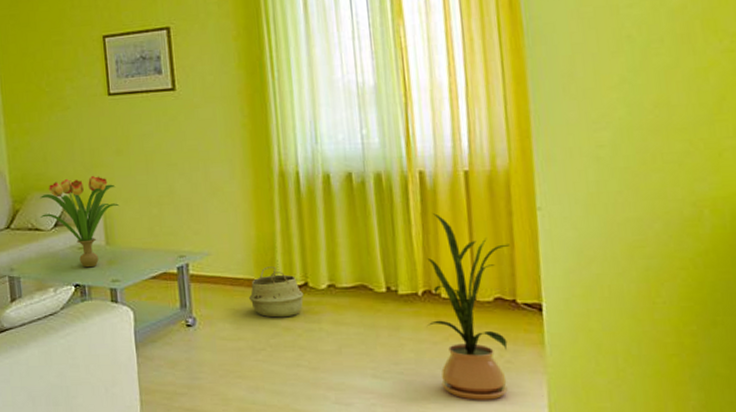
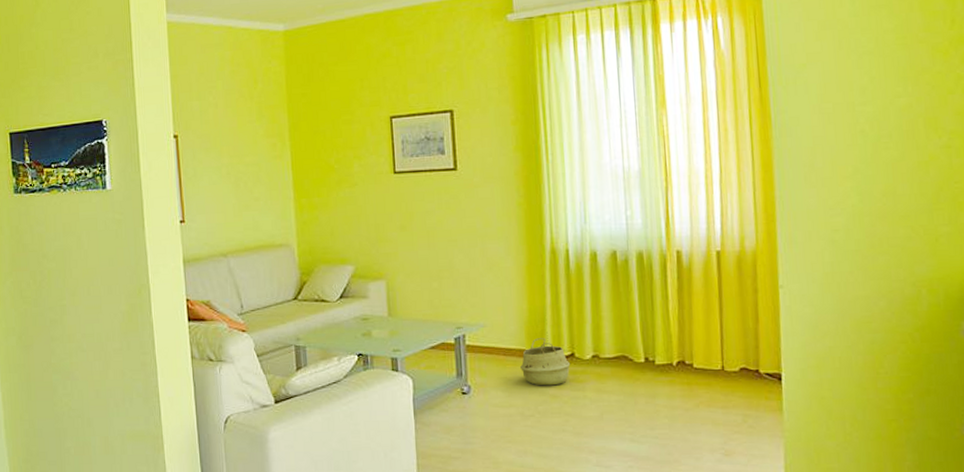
flower arrangement: present [40,176,119,268] -> none [326,250,401,338]
house plant: present [426,213,510,400] -> none [679,290,755,462]

